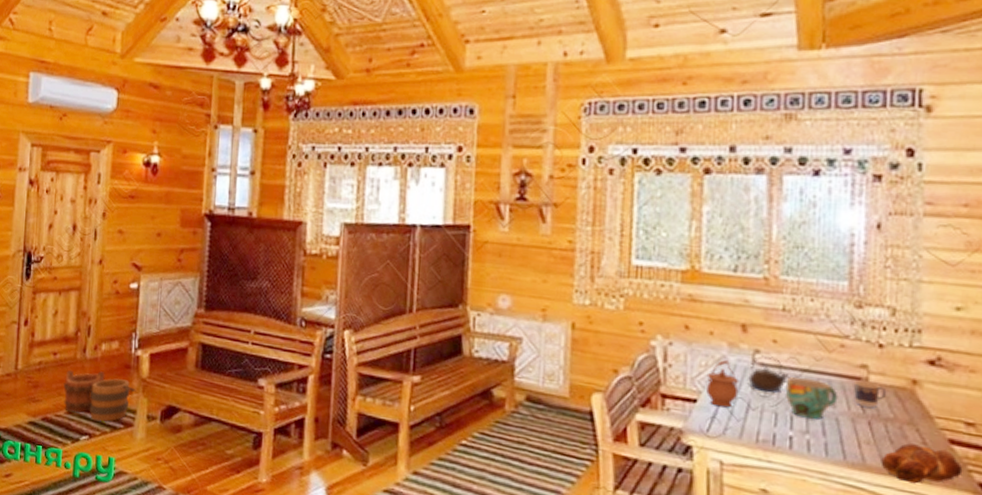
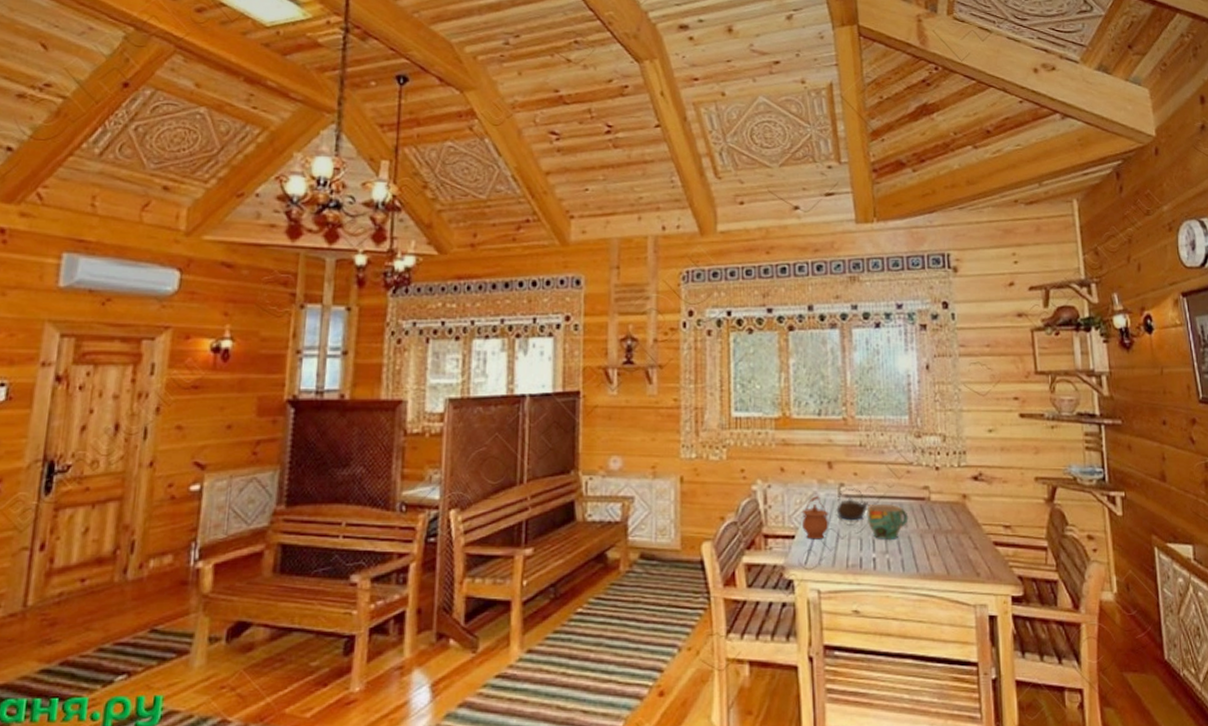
wooden bucket: present [63,370,105,413] -> none [93,593,153,649]
bucket: present [90,378,135,422] -> none [130,599,193,655]
cup: present [853,380,887,409] -> none [919,500,945,524]
bread loaf: present [881,443,963,484] -> none [945,550,1006,585]

